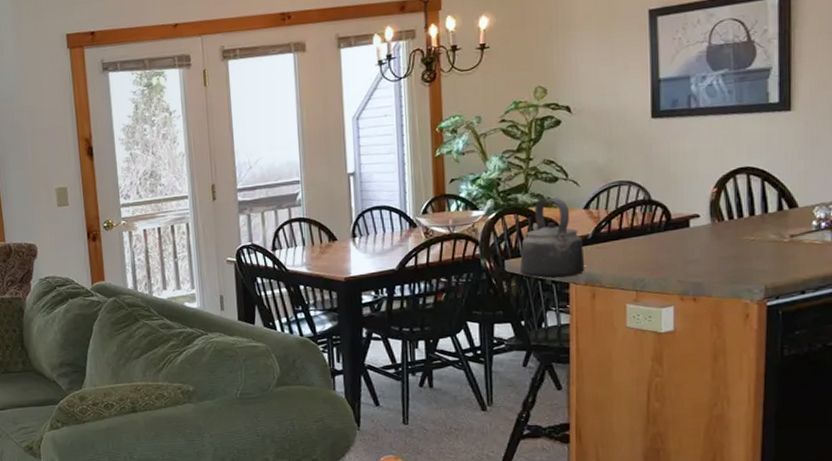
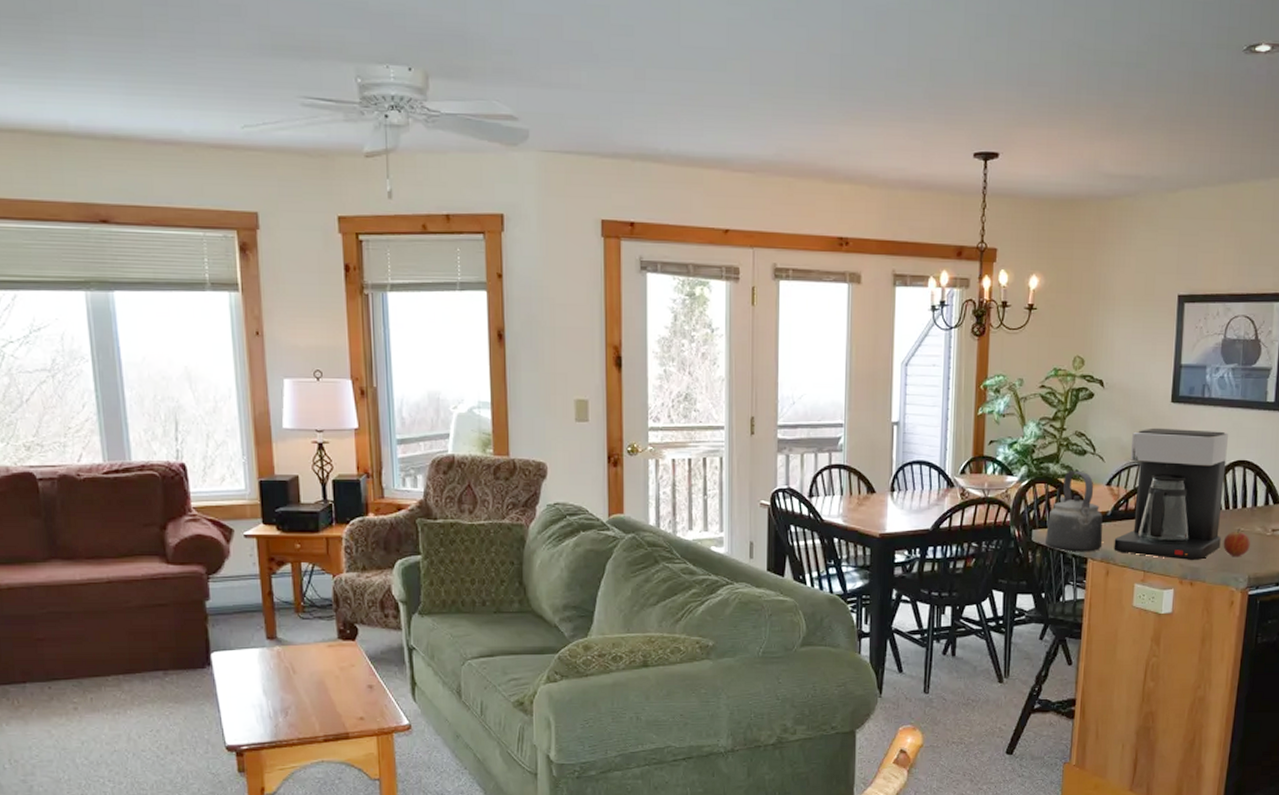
coffee maker: none [598,140,727,277] -> present [1113,428,1229,561]
fruit: none [729,237,764,268] -> present [1223,528,1250,557]

